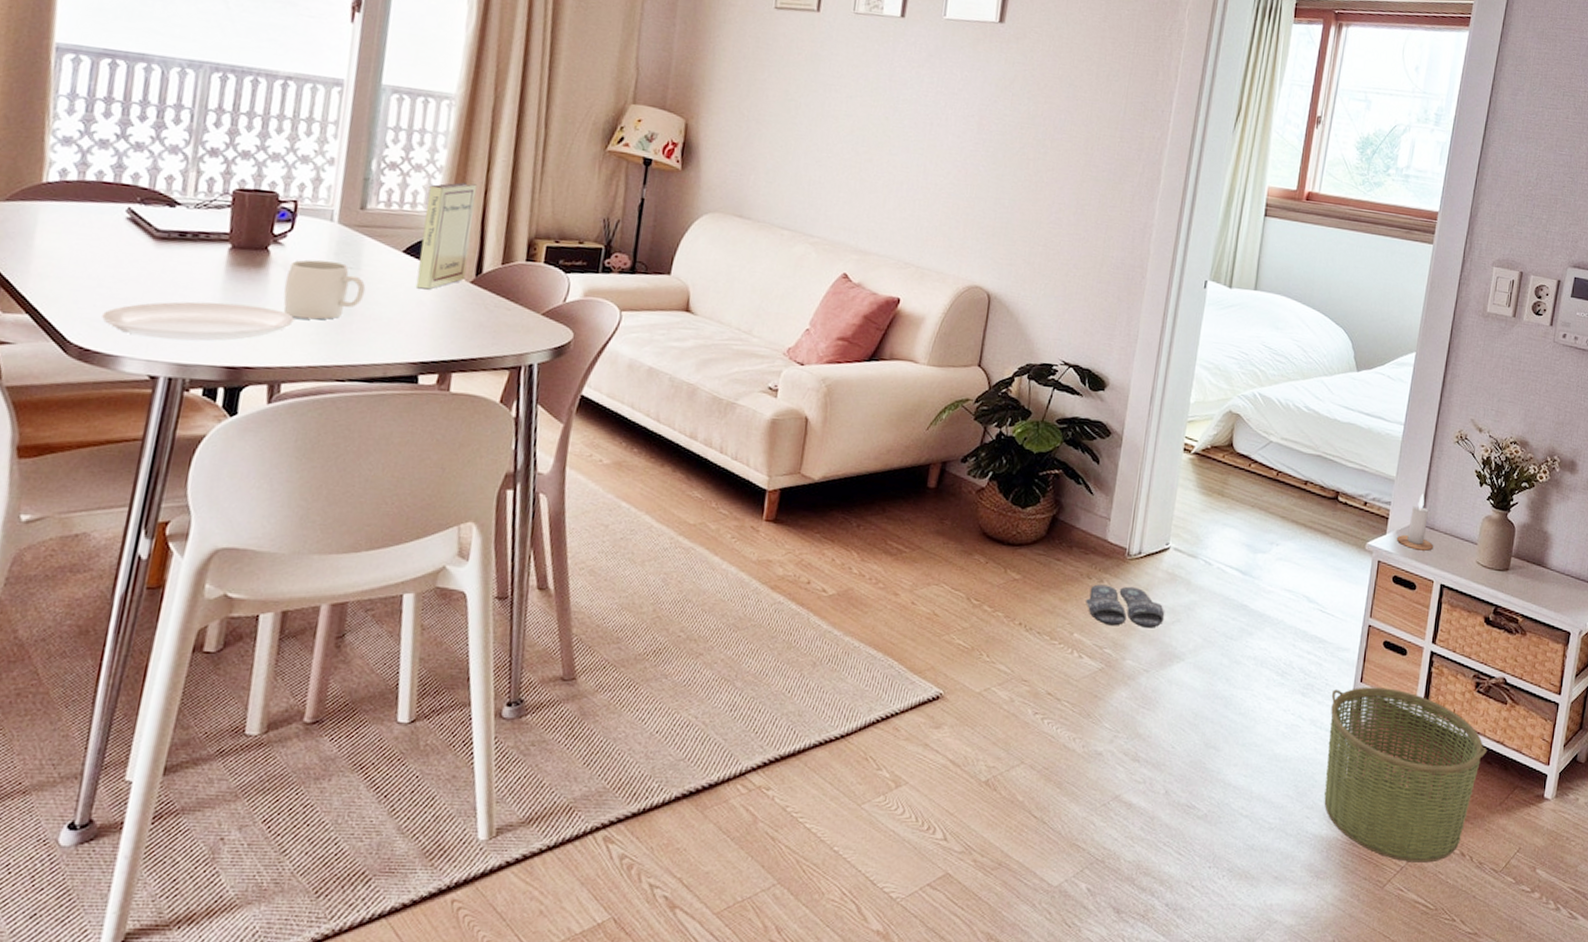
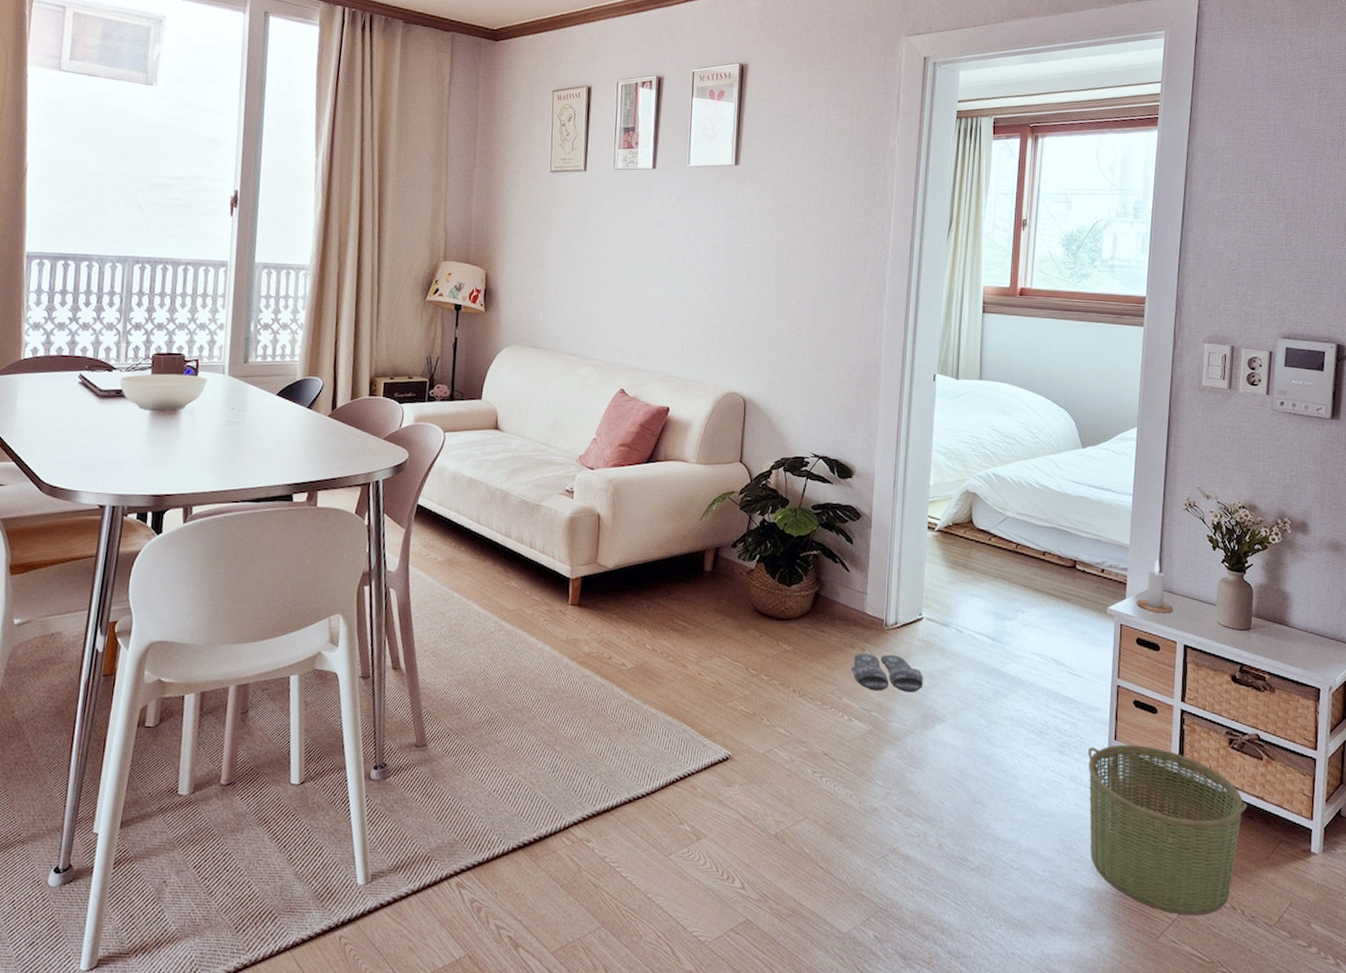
plate: present [102,301,294,342] -> none [65,444,200,477]
bowl: none [184,213,310,262] -> present [119,373,208,411]
mug: present [283,260,366,320] -> none [191,406,251,454]
book: present [415,182,478,290] -> none [287,336,330,424]

